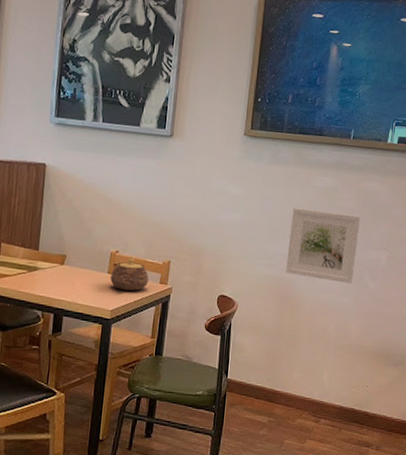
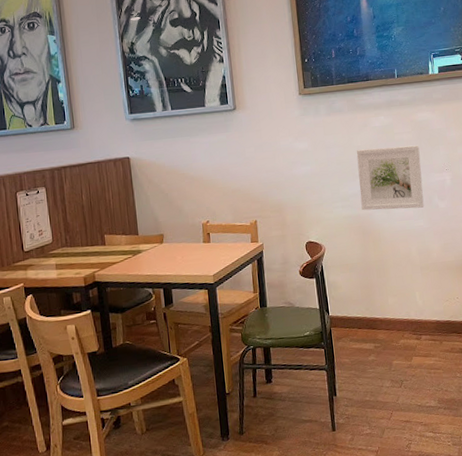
teapot: present [110,259,149,291] -> none [206,225,241,255]

